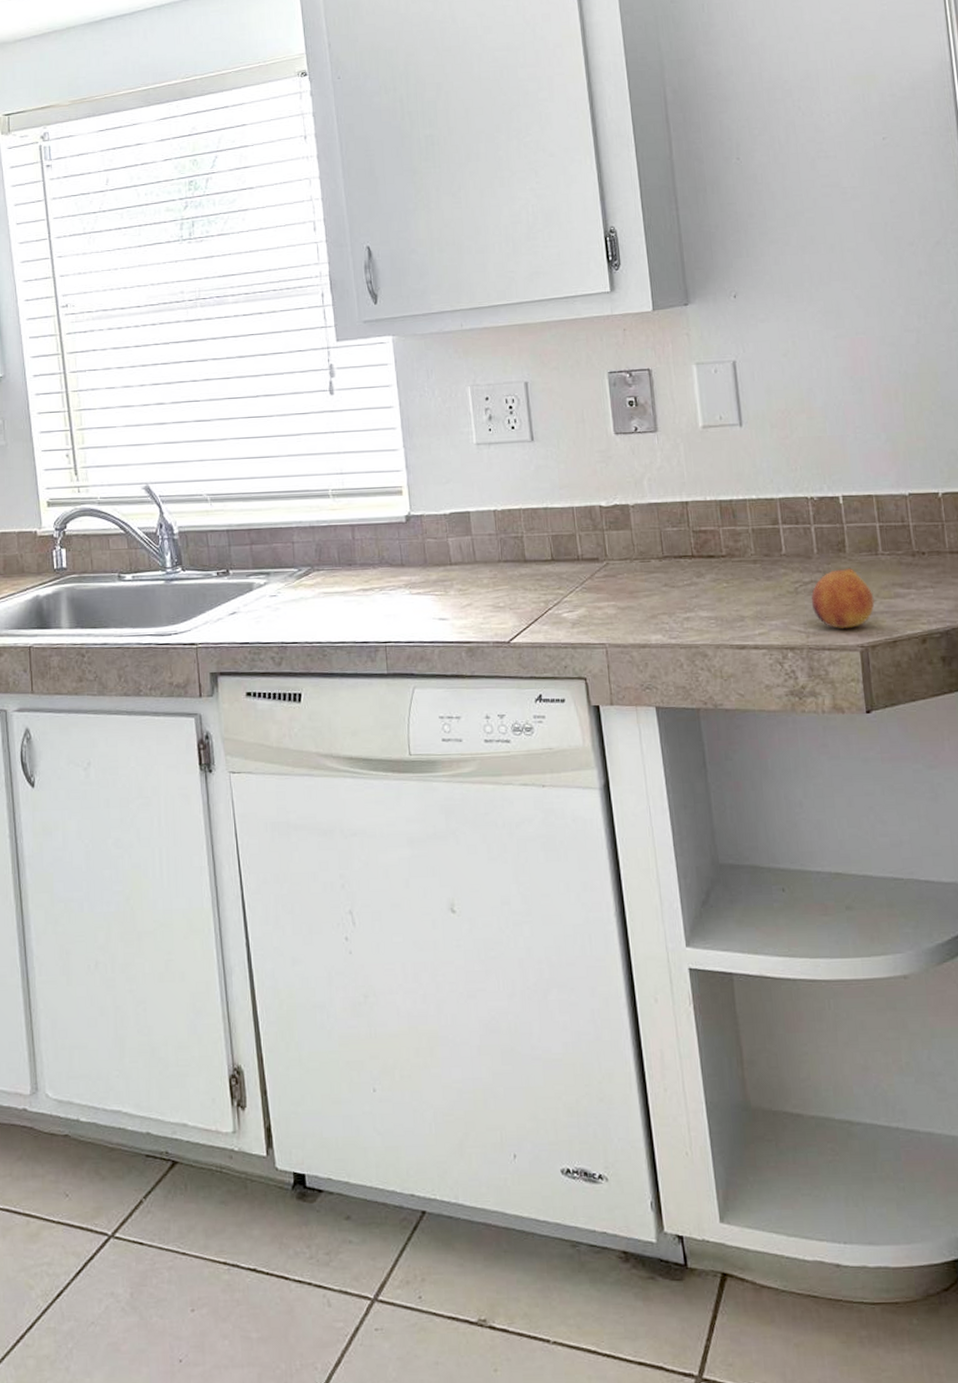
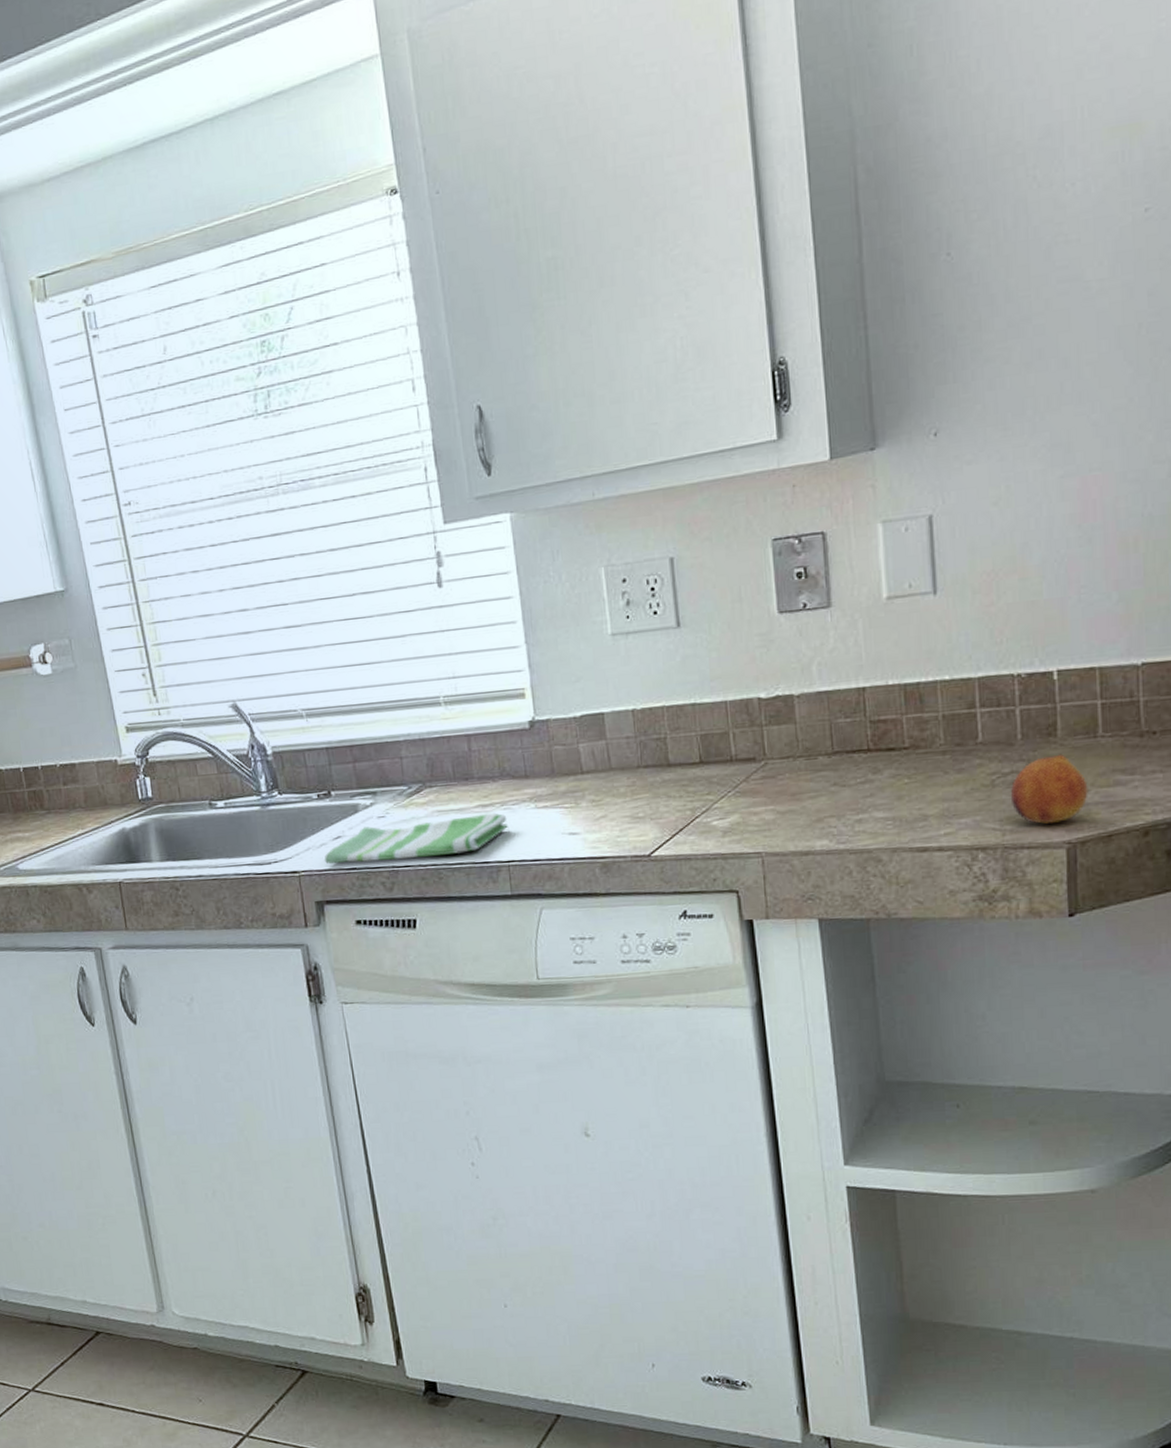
dish towel: none [220,596,386,638] -> present [324,812,508,865]

